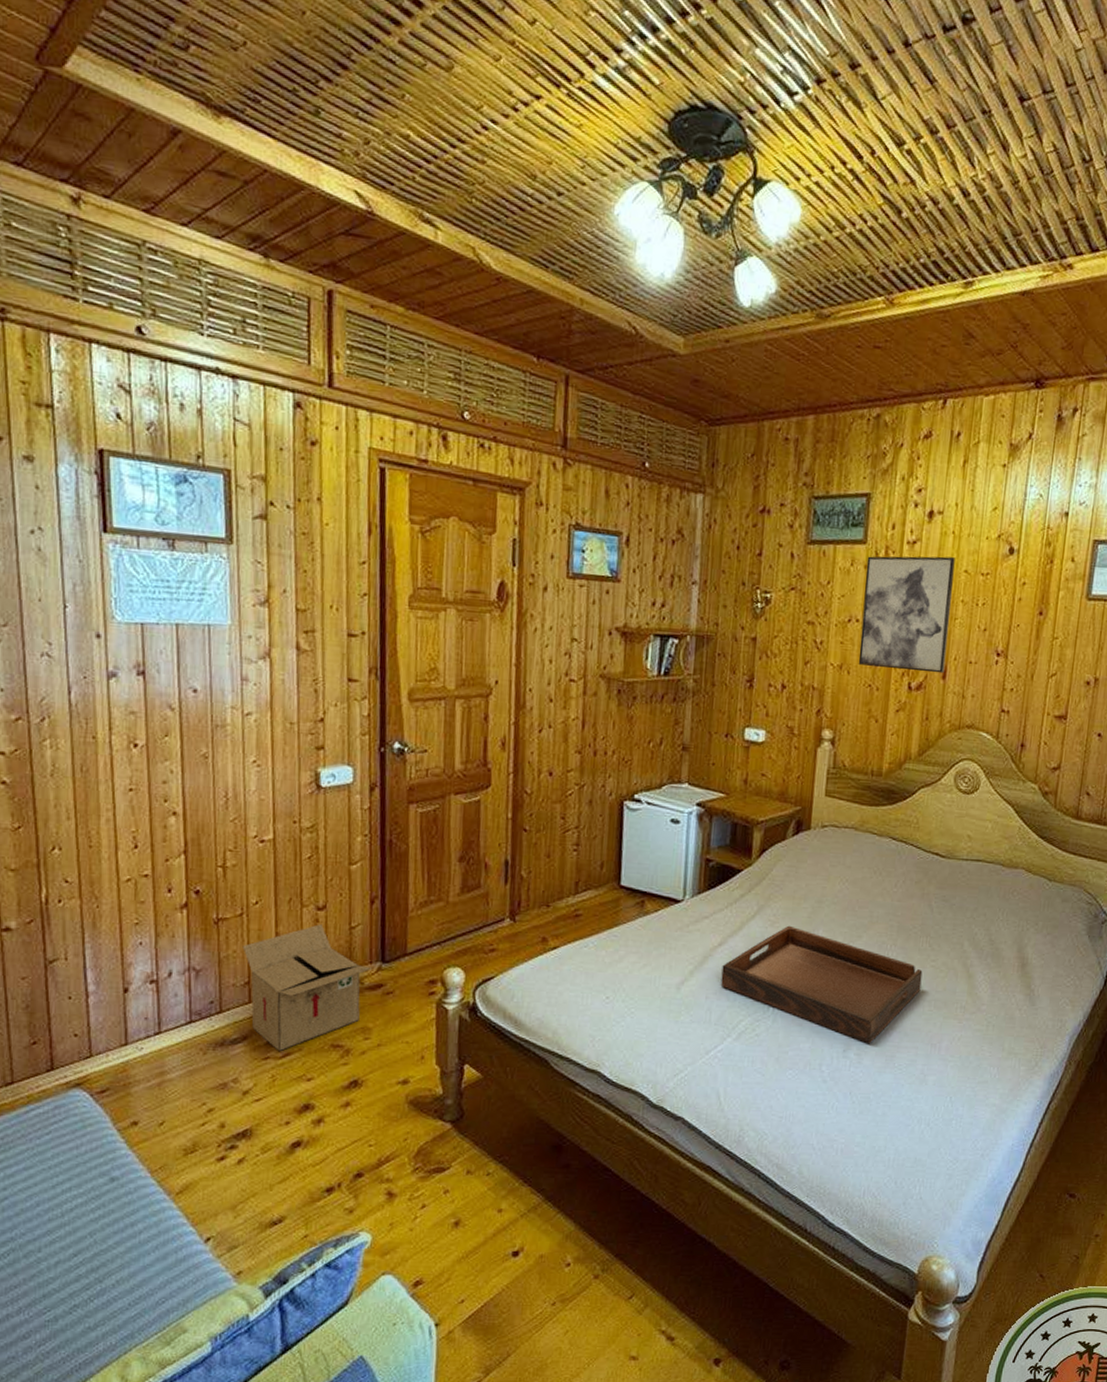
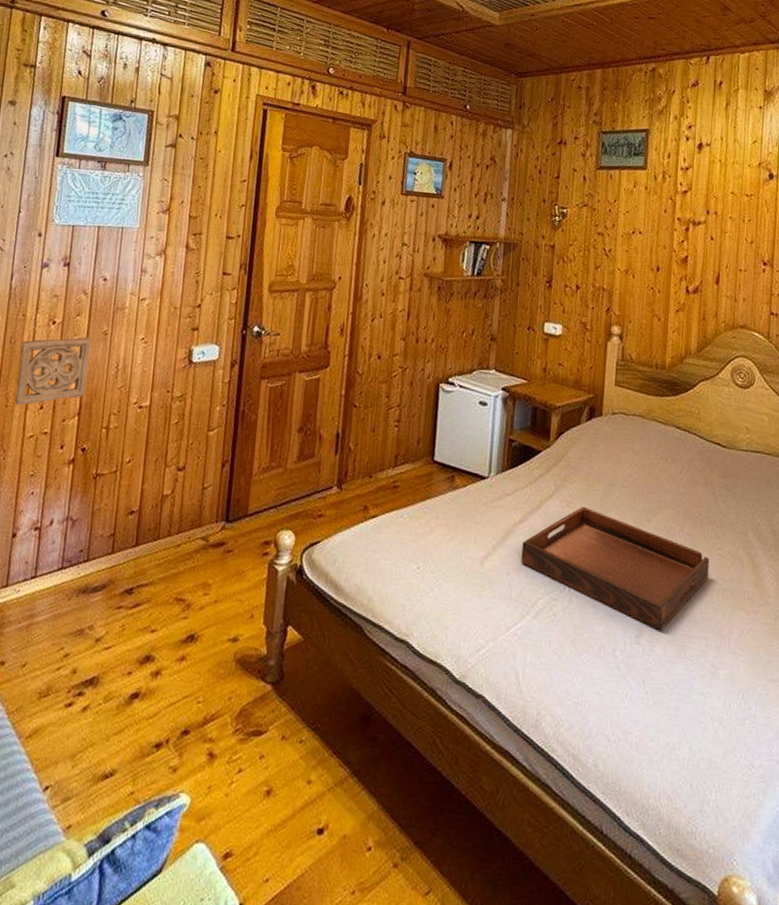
wall ornament: none [97,761,190,845] -> present [14,336,92,406]
cardboard box: present [242,924,373,1051] -> none [111,483,218,601]
wall art: present [858,556,955,674] -> none [641,179,723,279]

